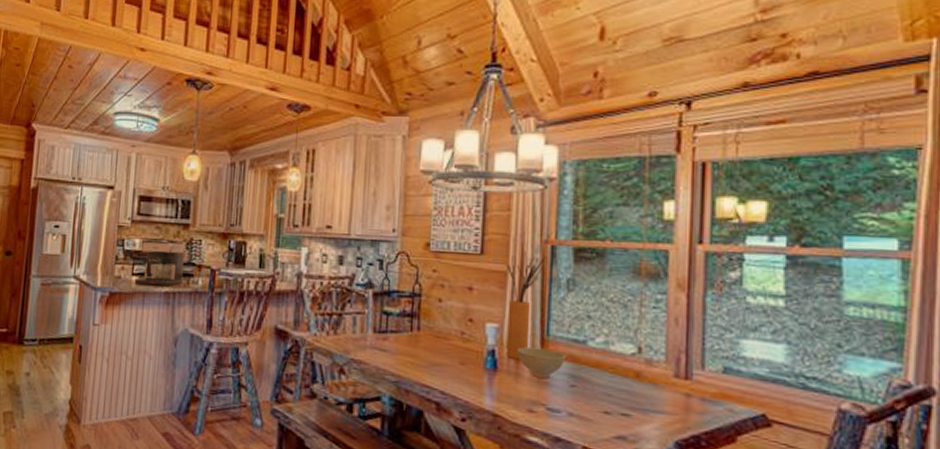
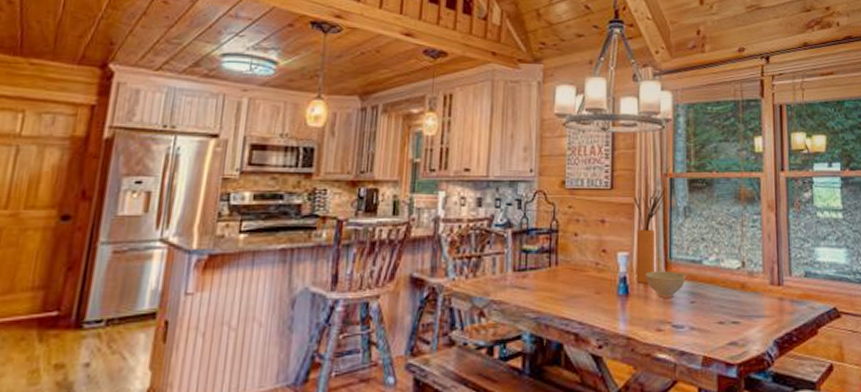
coffee maker: present [134,241,185,287] -> none [242,193,306,244]

